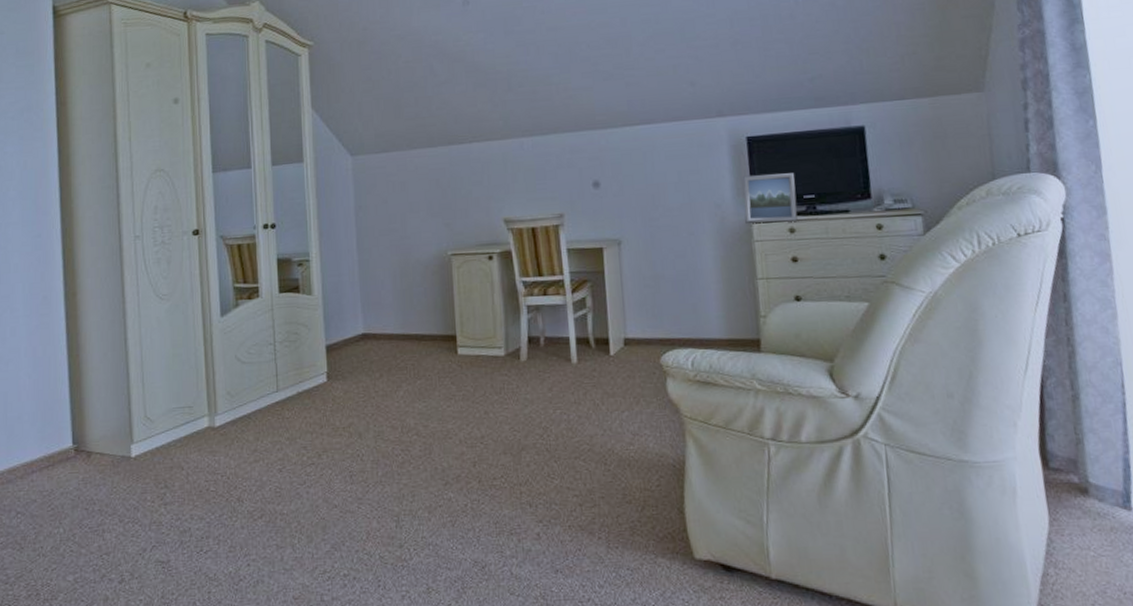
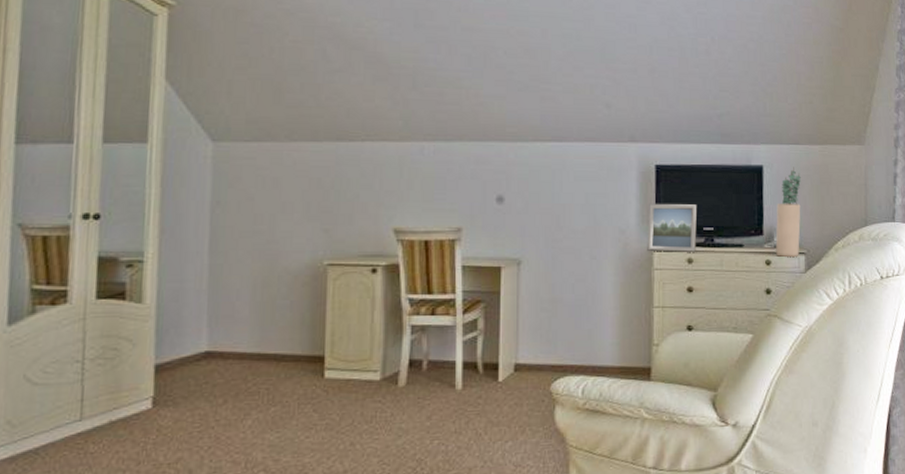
vase: none [884,123,915,221] -> present [775,166,801,258]

